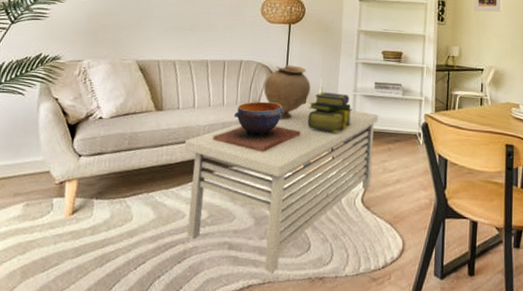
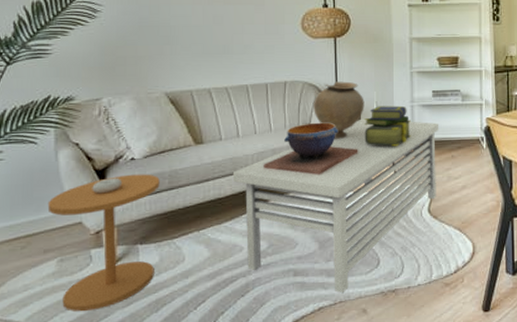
side table: none [21,132,121,257] -> present [47,174,160,312]

